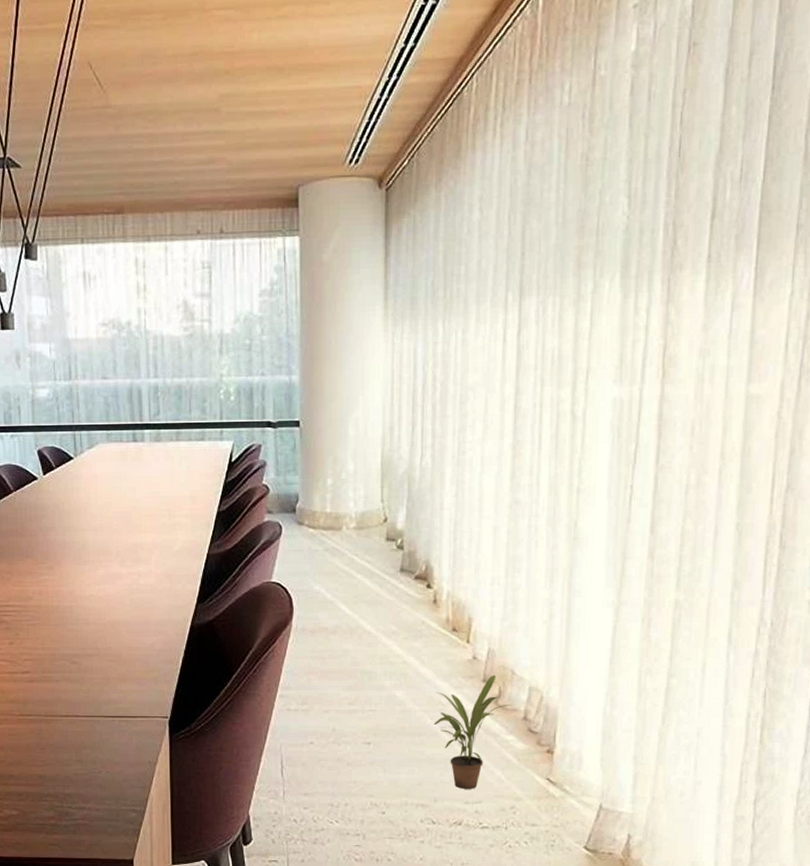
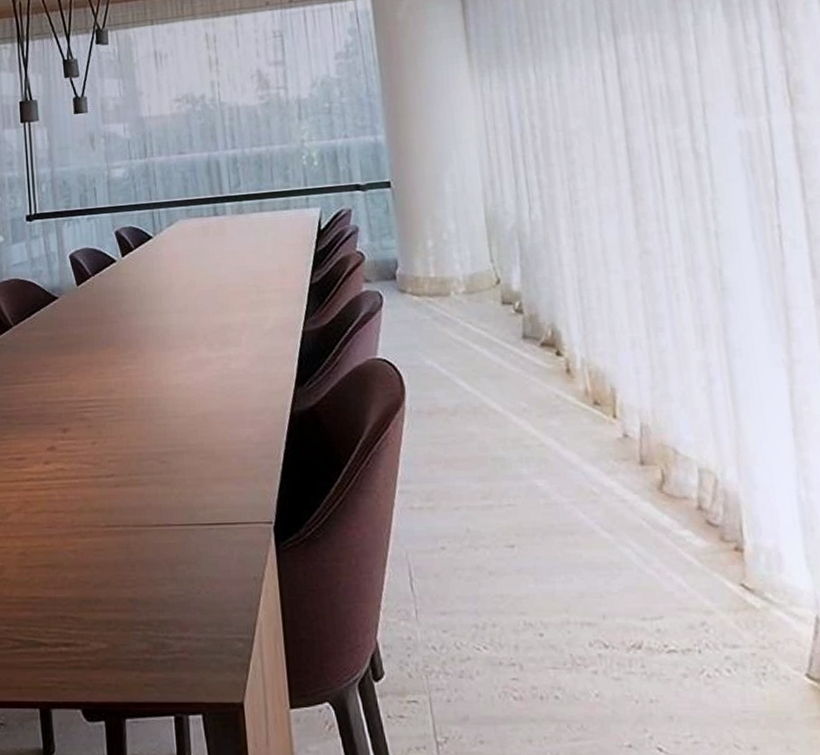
potted plant: present [433,674,511,789] -> none [585,455,680,601]

